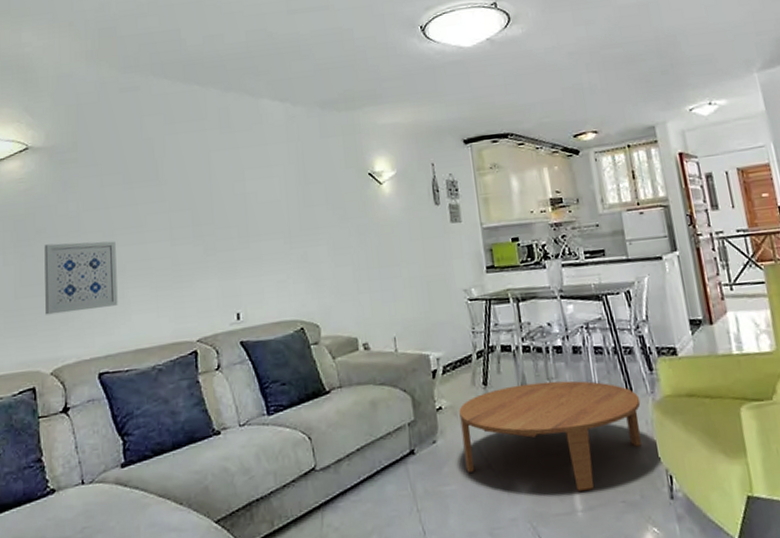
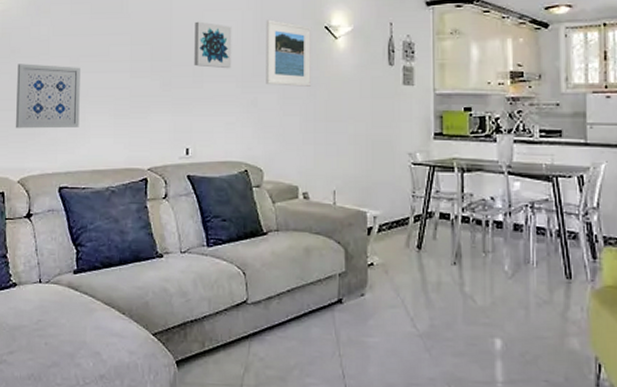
wall art: none [235,180,278,227] -> present [194,21,232,69]
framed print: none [309,171,360,238] -> present [266,19,312,87]
coffee table: present [459,380,642,491] -> none [390,253,578,364]

